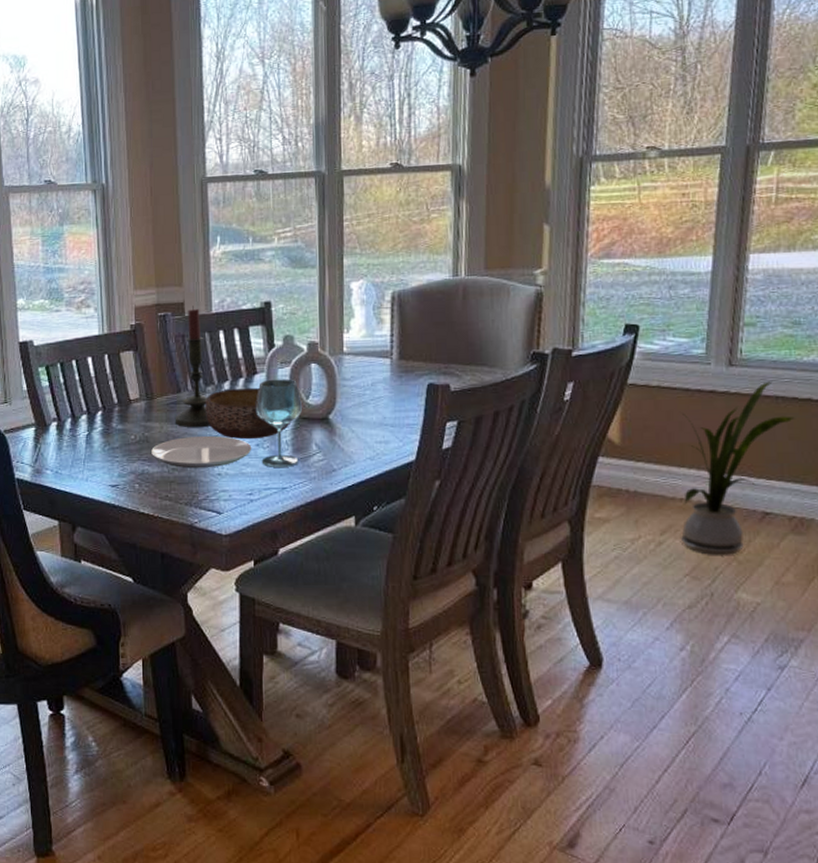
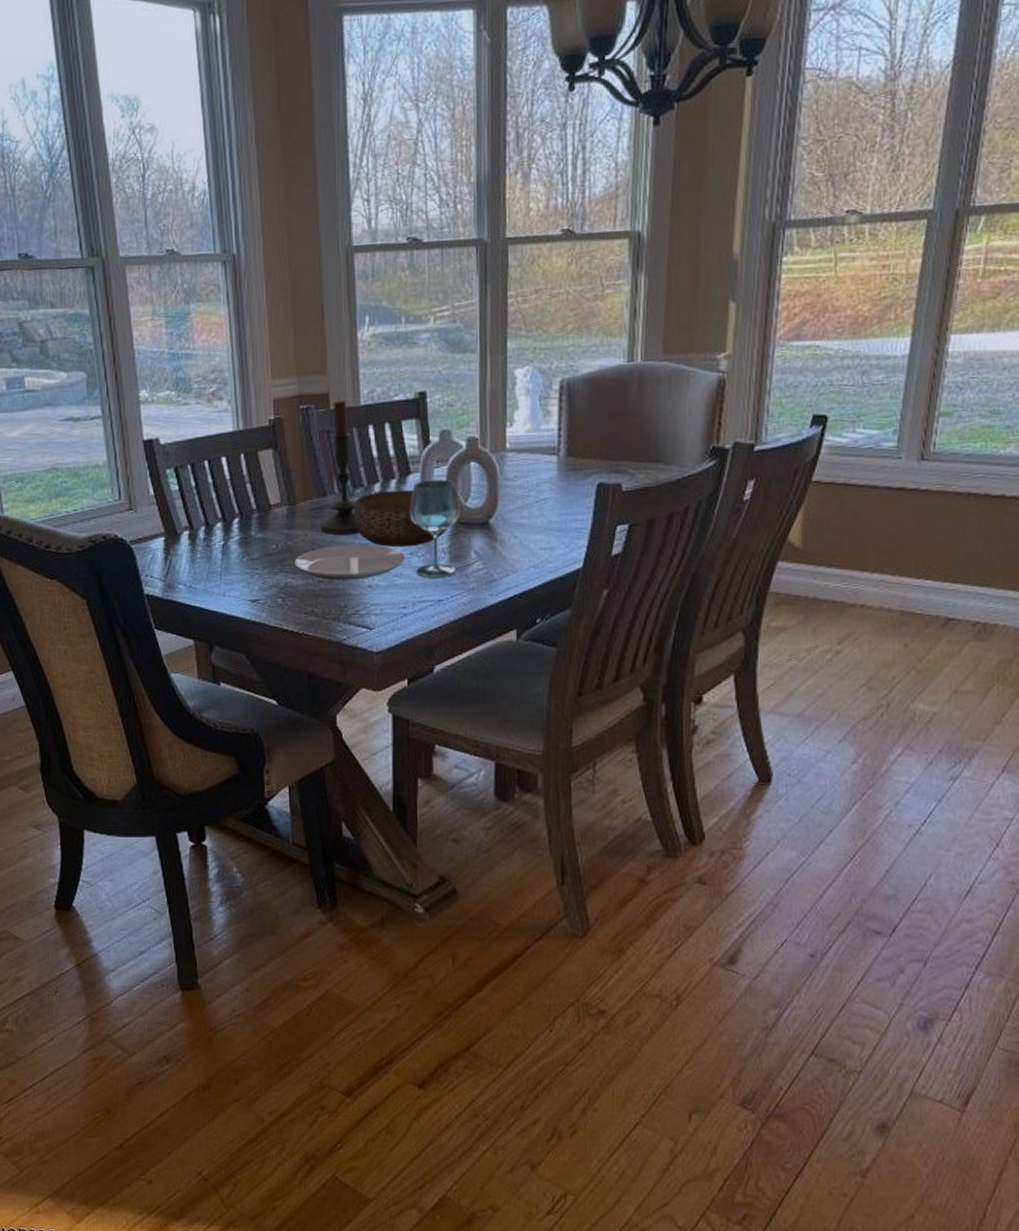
house plant: present [680,381,795,555] -> none [858,477,986,664]

